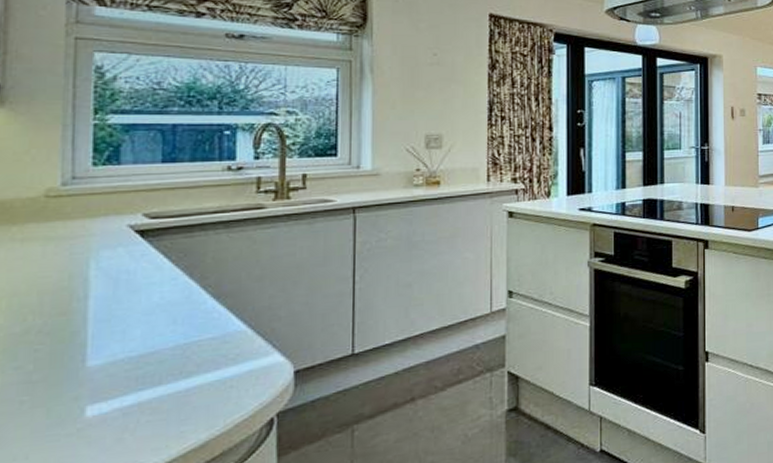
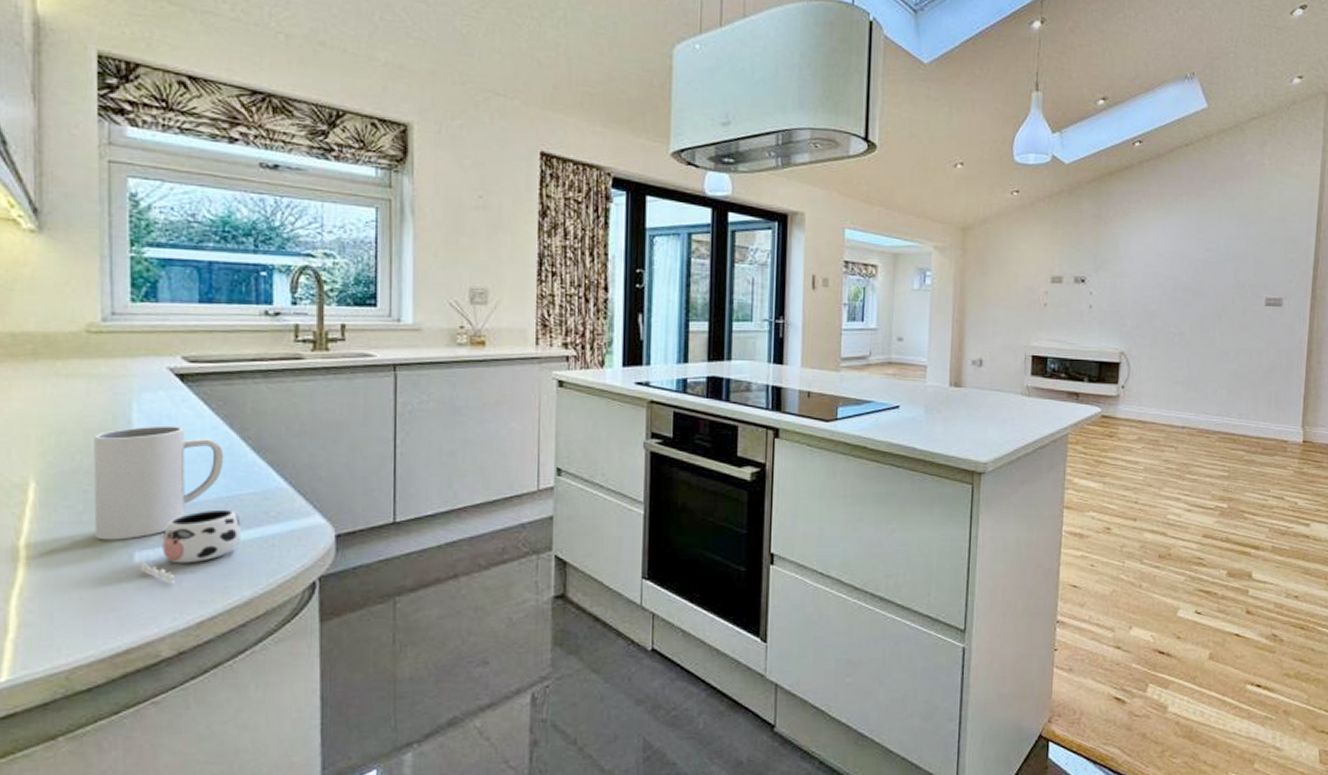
mug: none [44,279,183,398] -> present [94,425,224,540]
mug: none [92,356,199,434] -> present [140,509,241,584]

